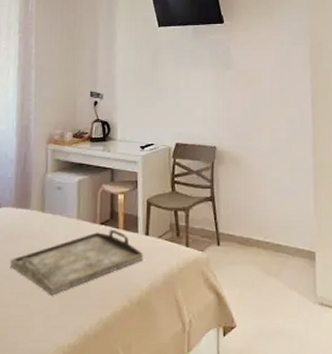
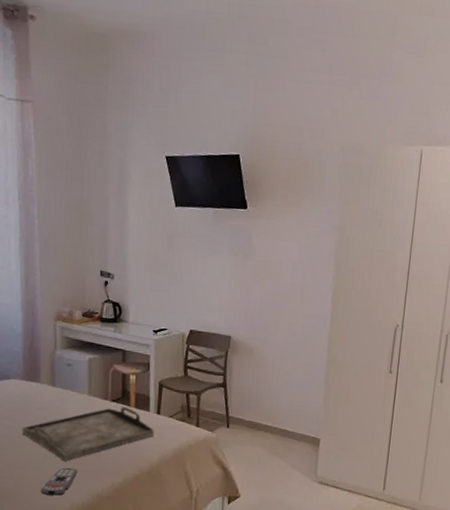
remote control: none [25,303,65,337] -> present [40,467,78,496]

